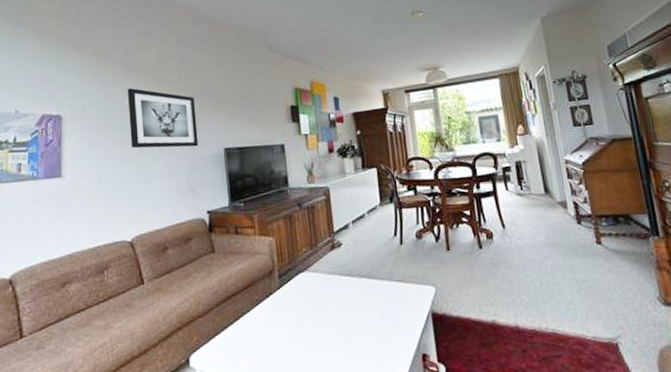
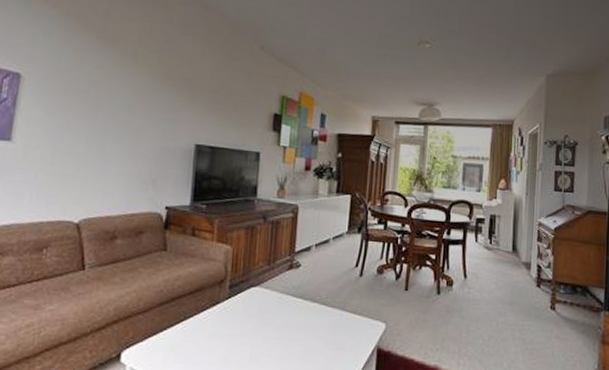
wall art: present [127,88,199,149] -> none [94,60,173,137]

